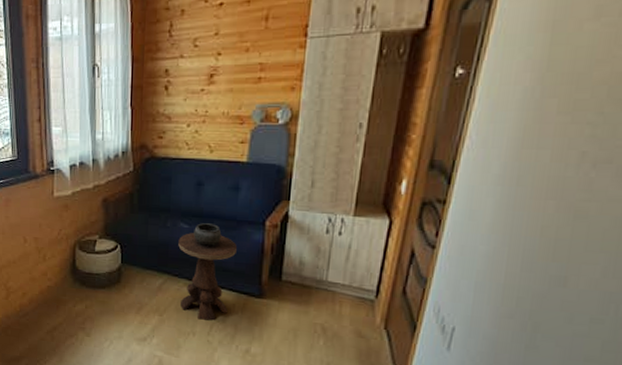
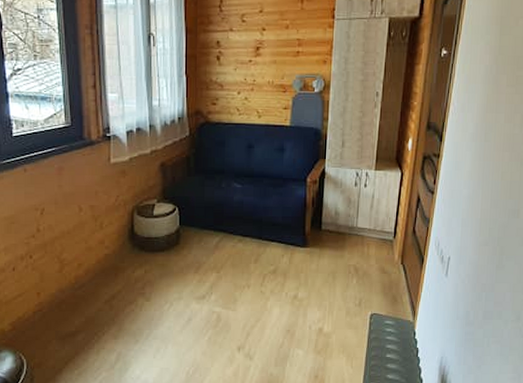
side table: present [178,223,237,321] -> none [232,182,284,272]

